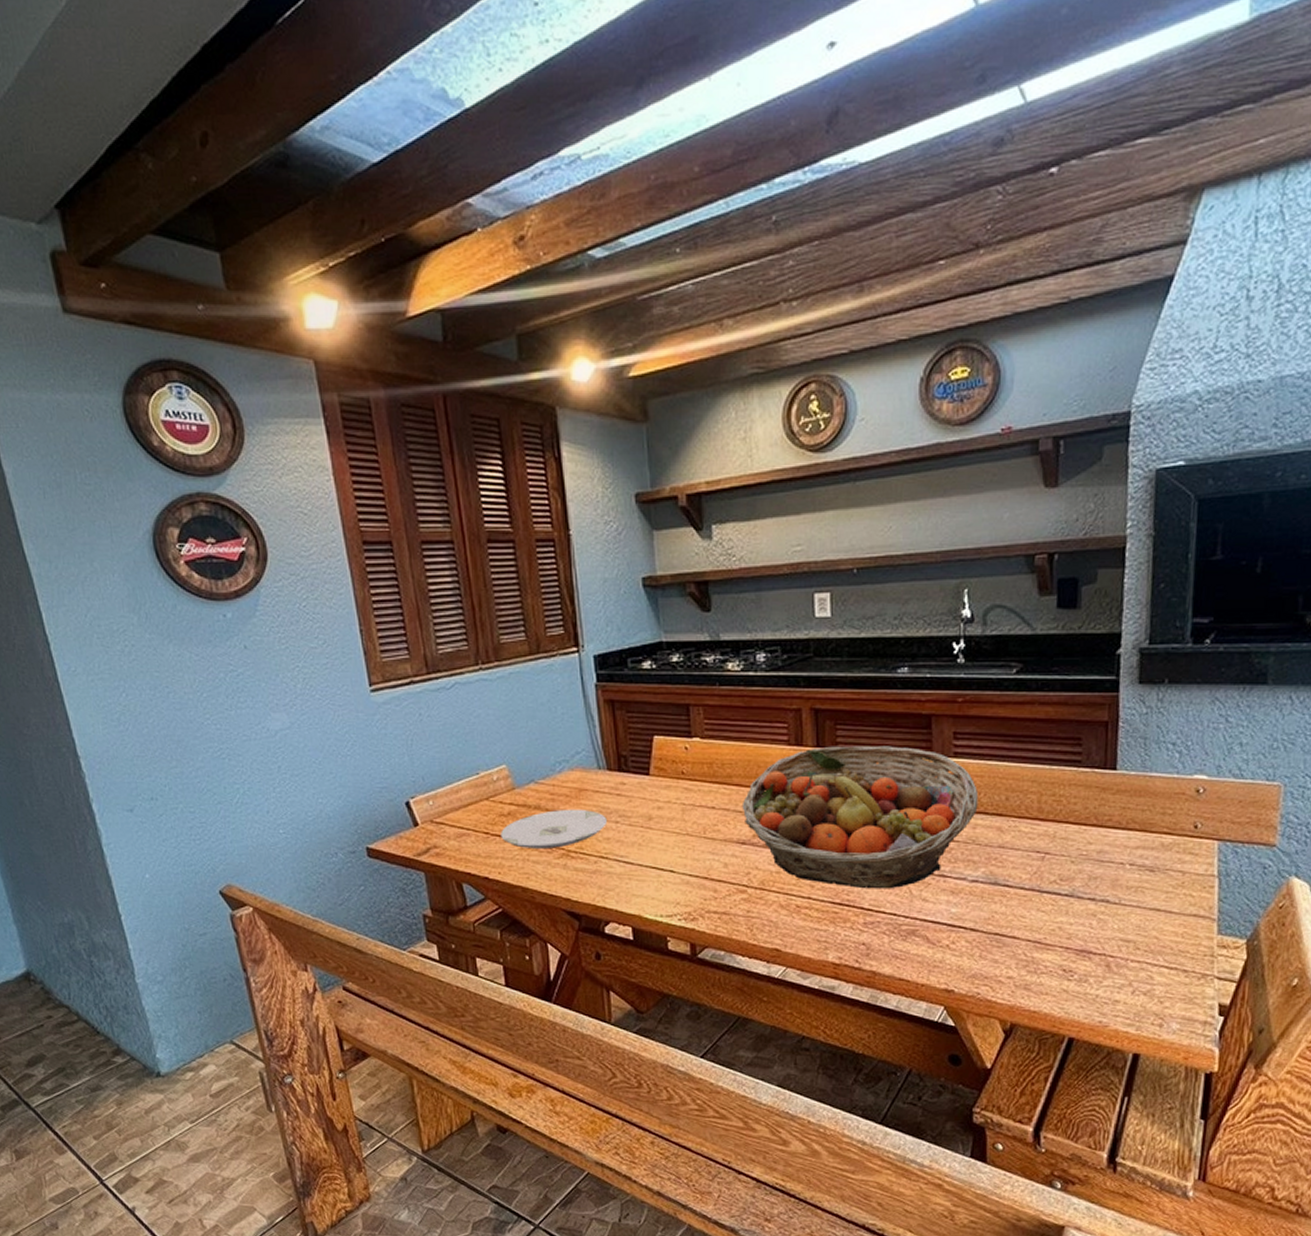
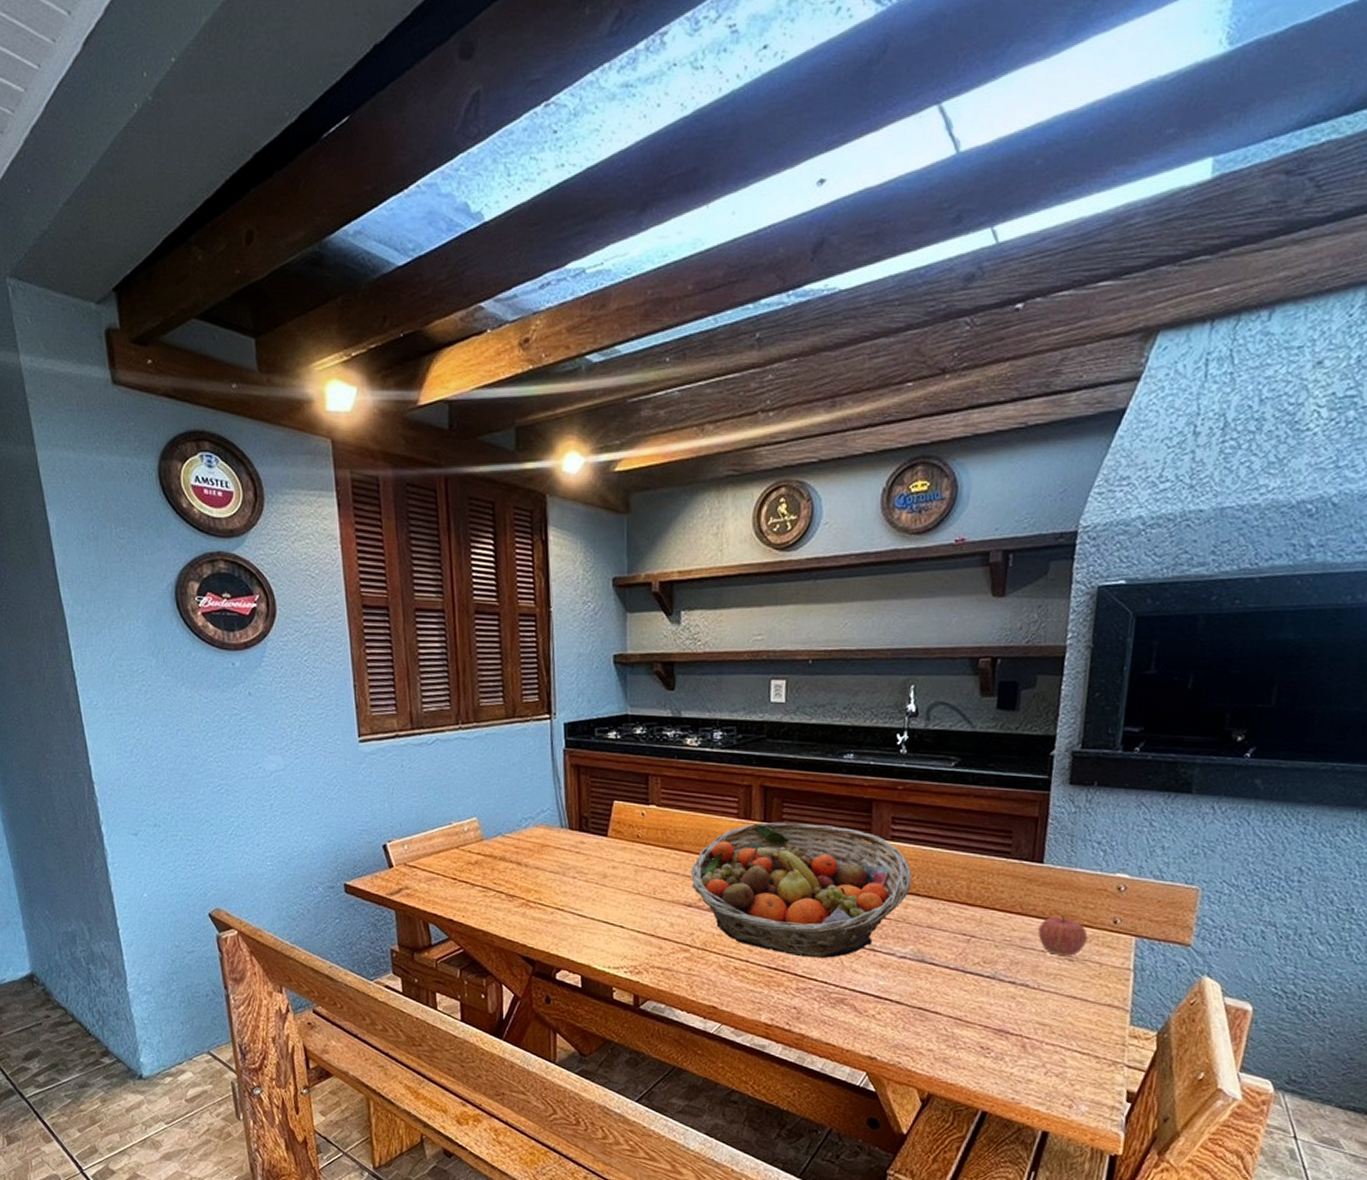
plate: present [501,809,607,850] -> none [467,862,565,898]
apple: none [1115,824,1168,866] -> present [1038,916,1088,956]

